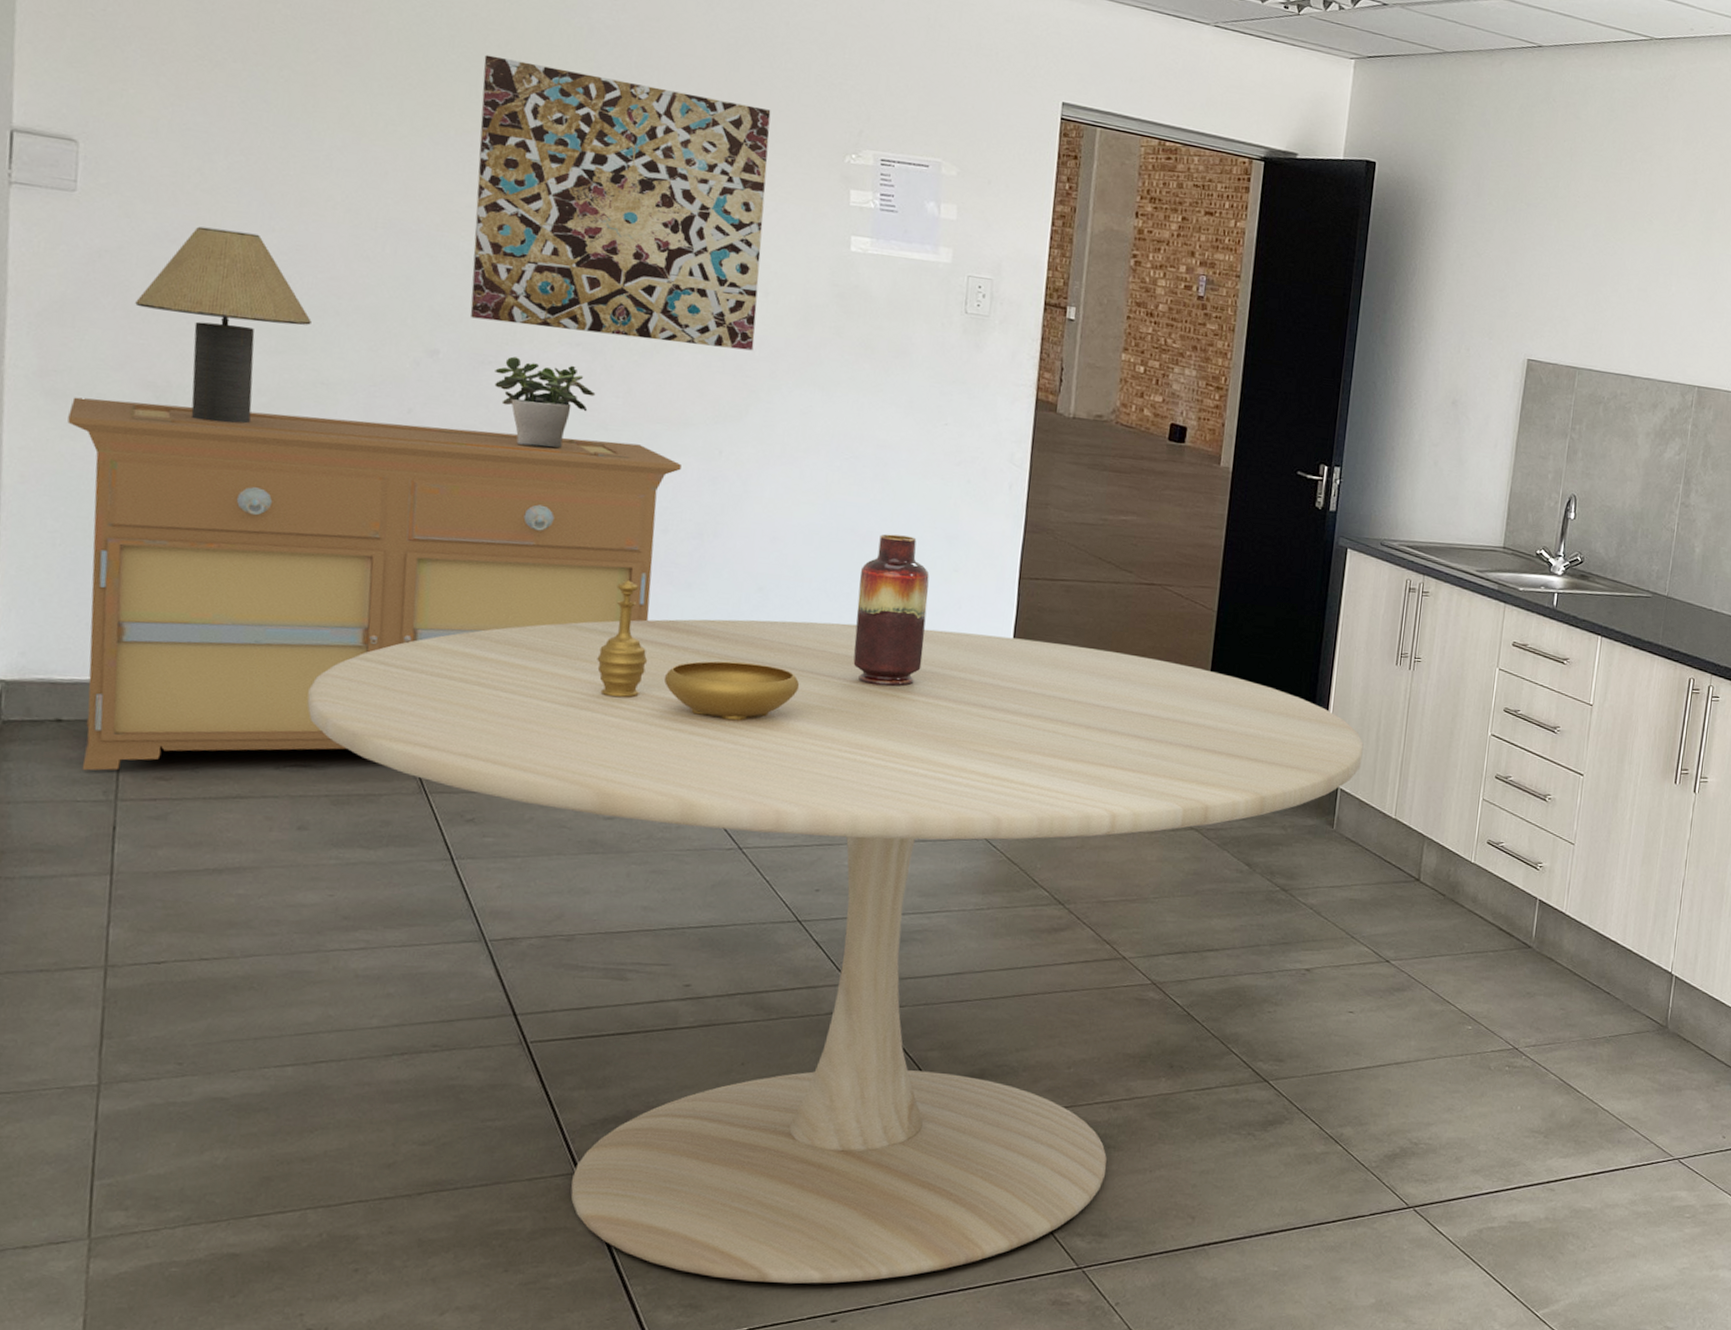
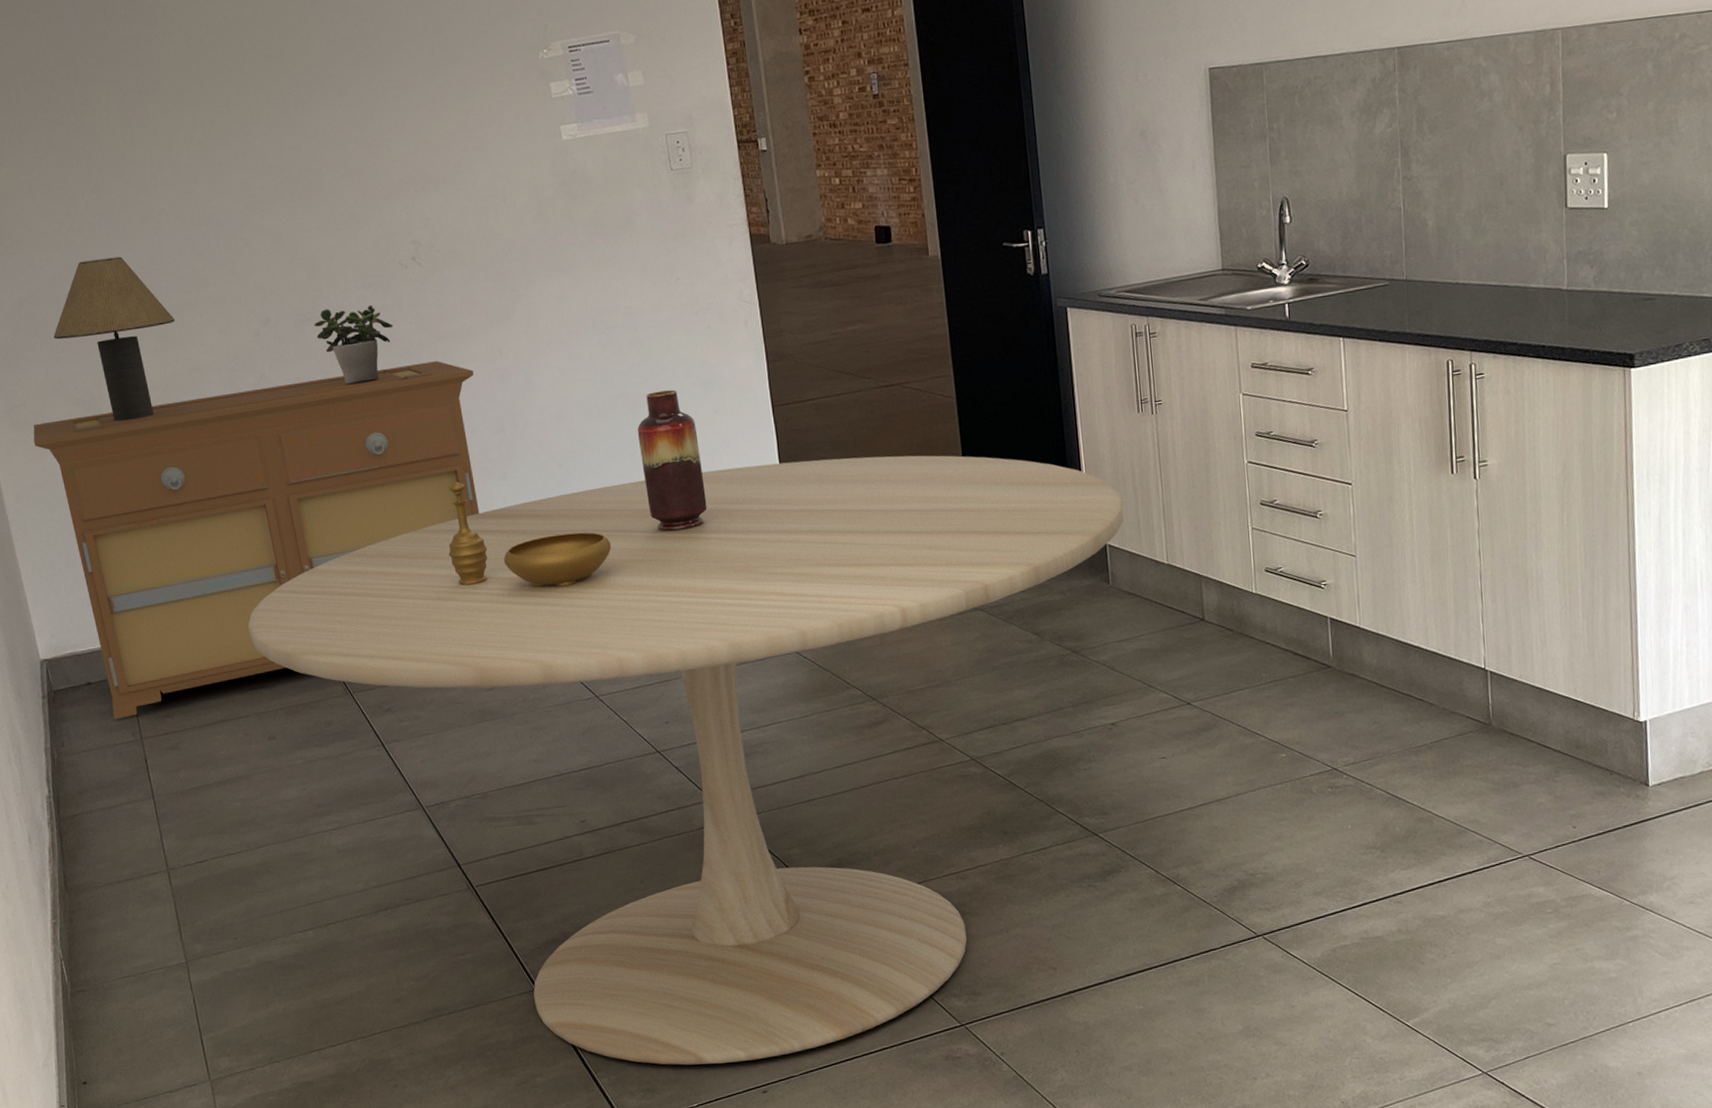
wall art: present [470,55,771,351] -> none [241,29,505,284]

